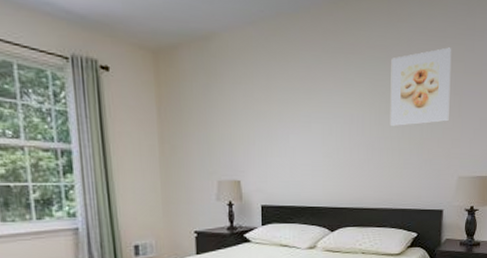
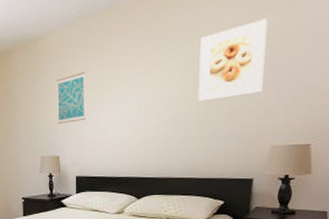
wall art: none [236,81,272,143] -> present [57,71,87,125]

